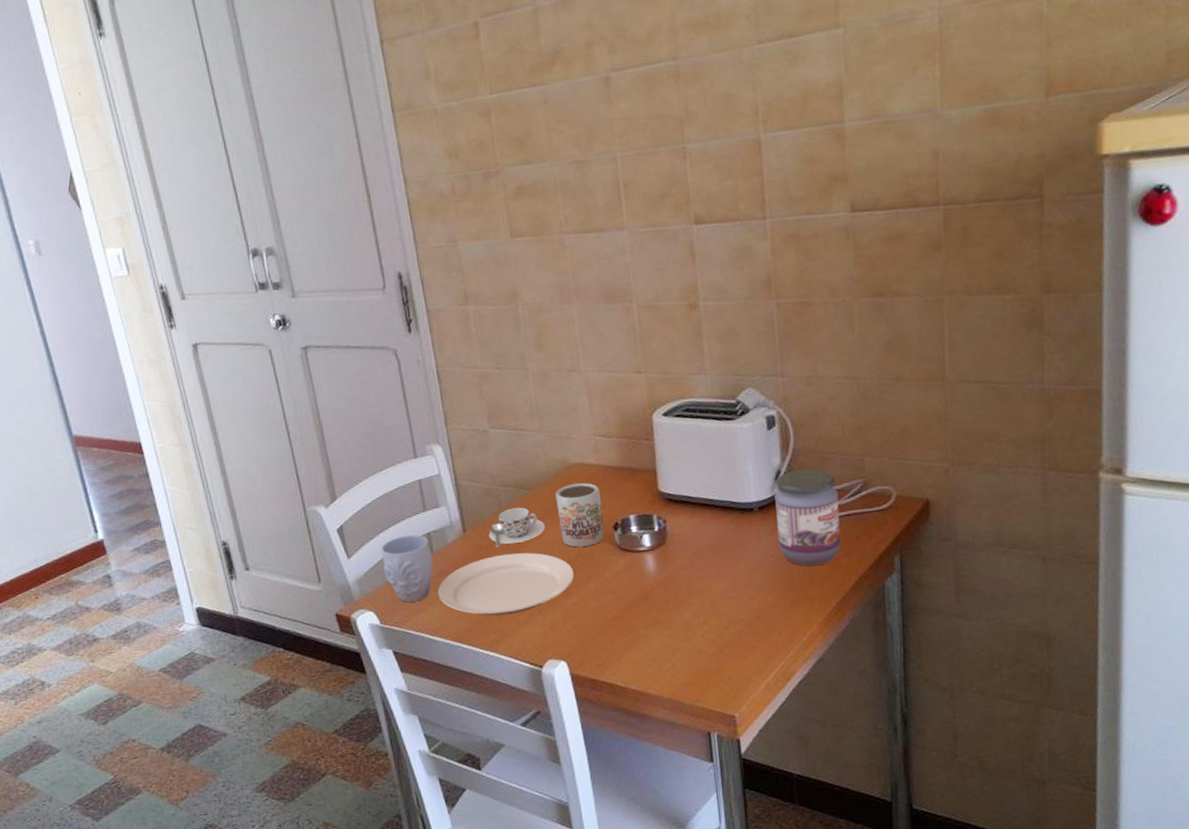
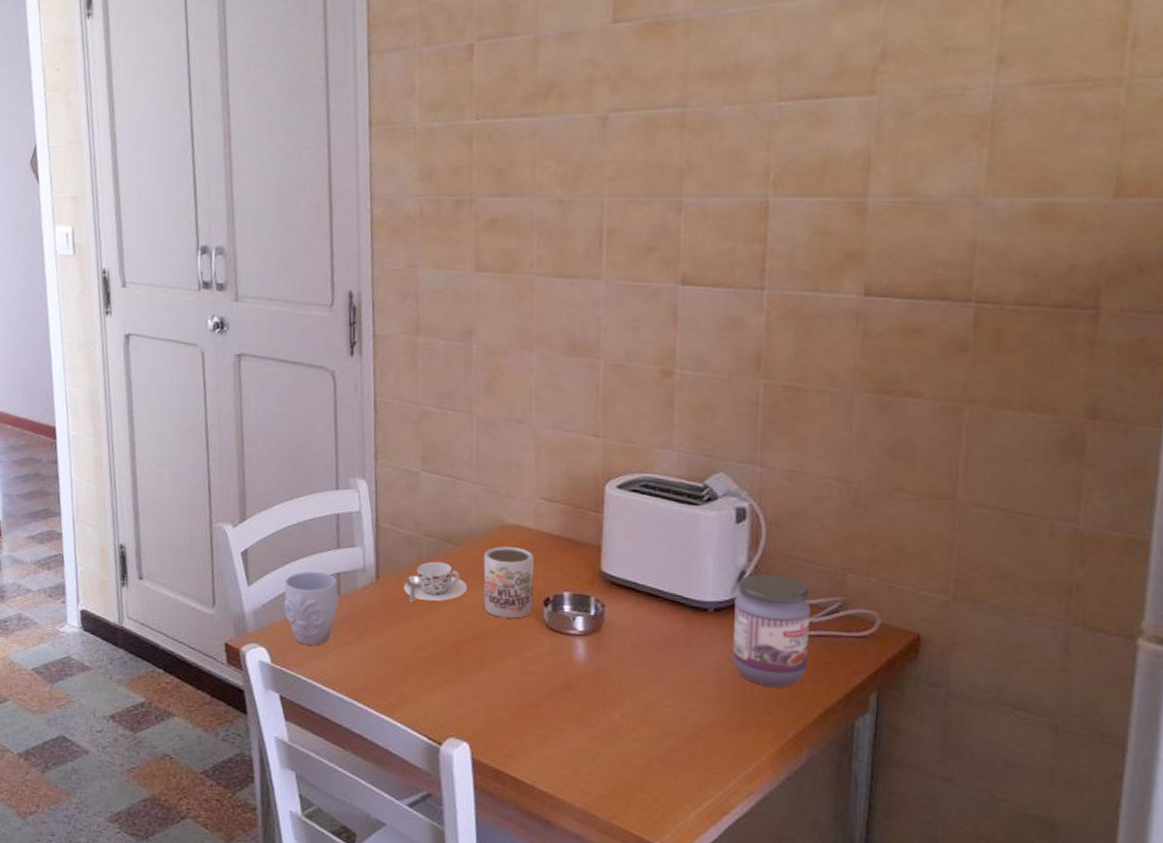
plate: present [437,552,574,616] -> none [338,610,492,679]

